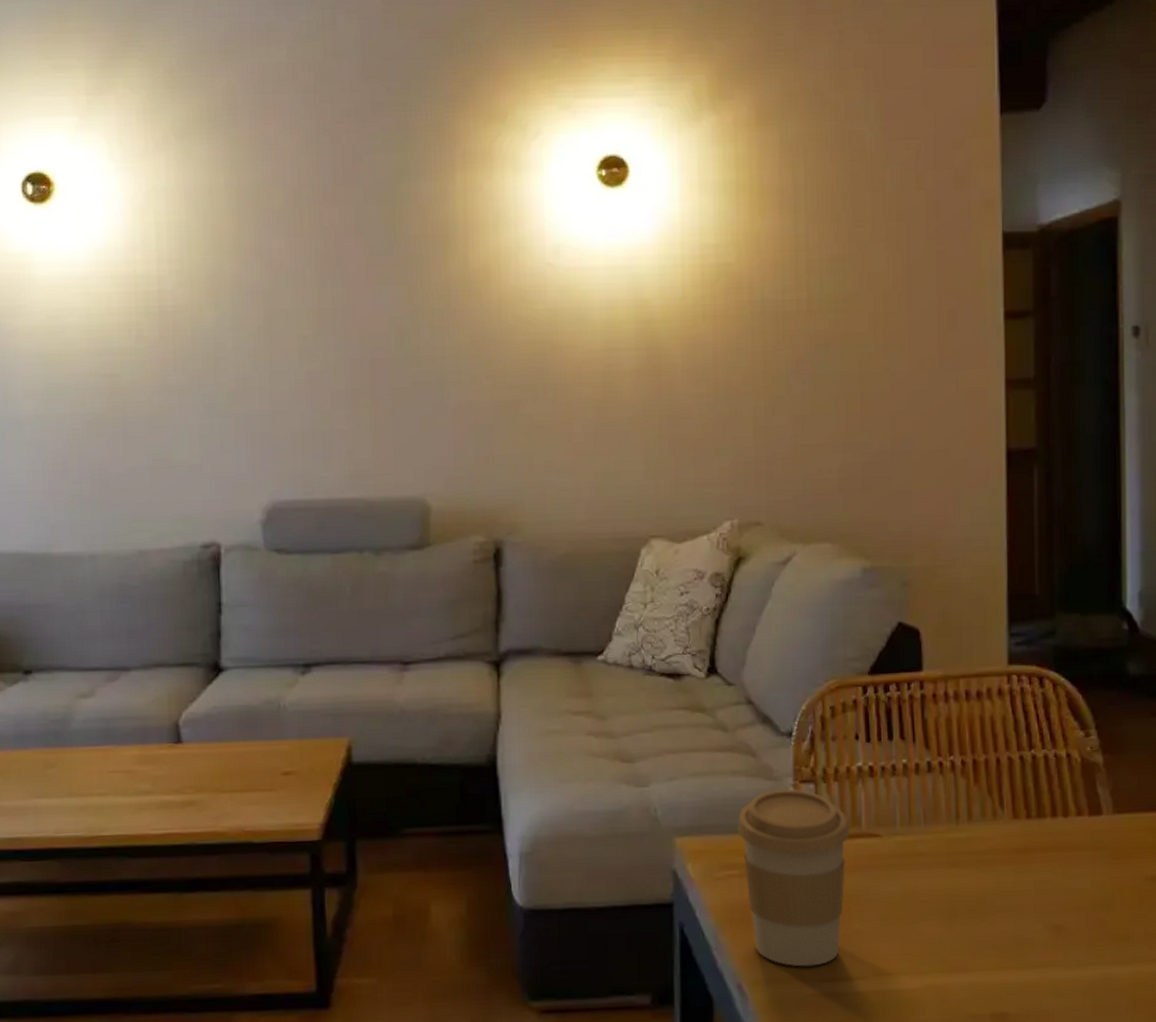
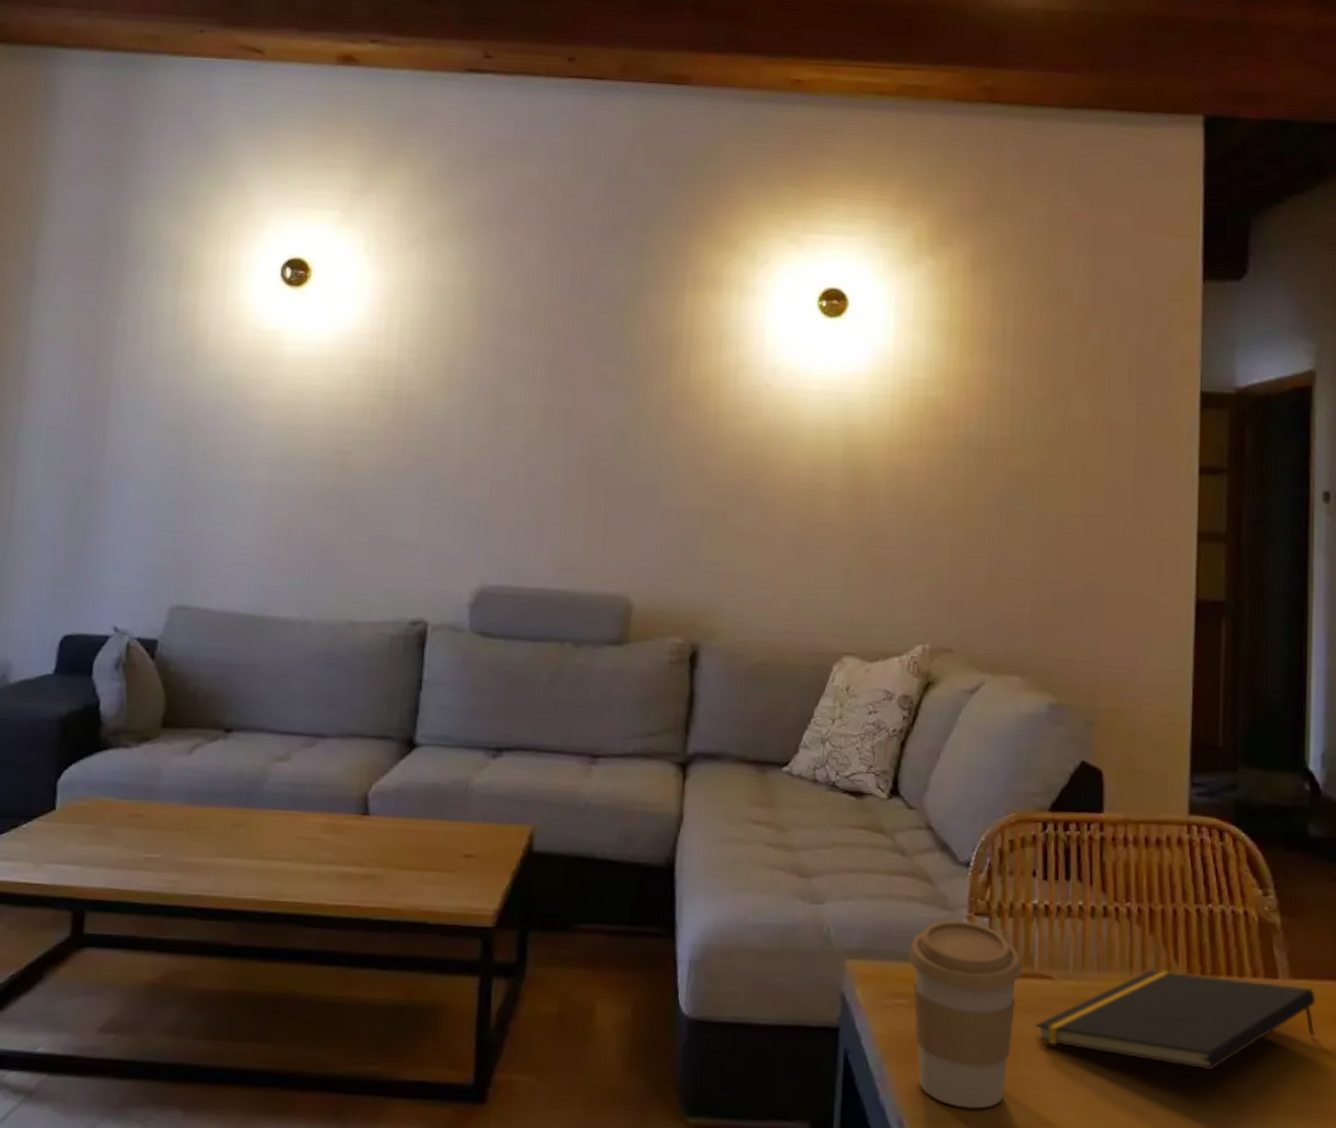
notepad: none [866,818,1140,909] -> present [1035,970,1315,1071]

